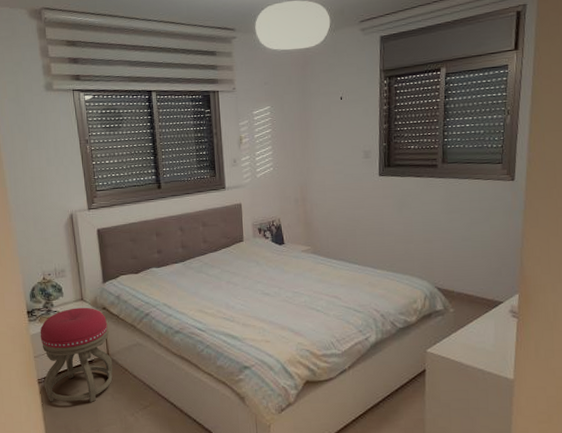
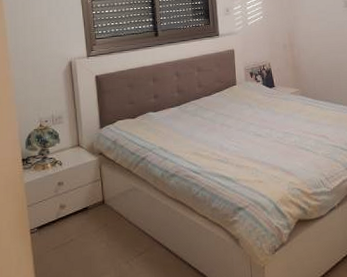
stool: present [40,307,113,402] -> none [34,153,108,253]

